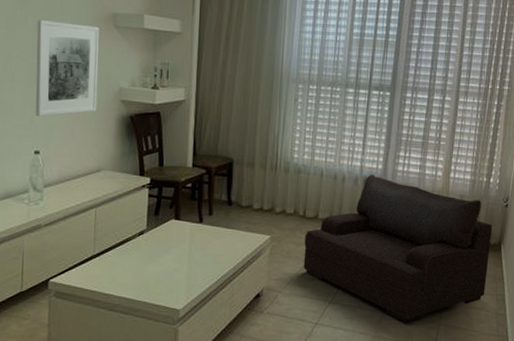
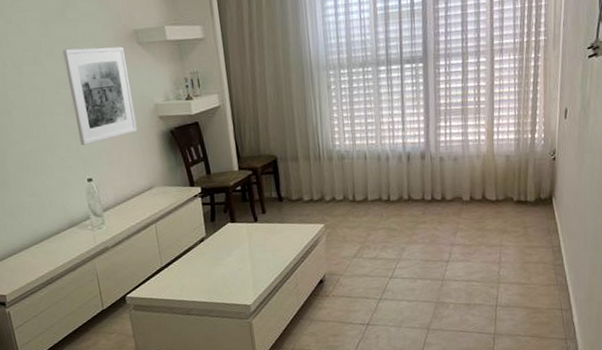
armchair: present [303,174,493,323] -> none [357,148,542,286]

